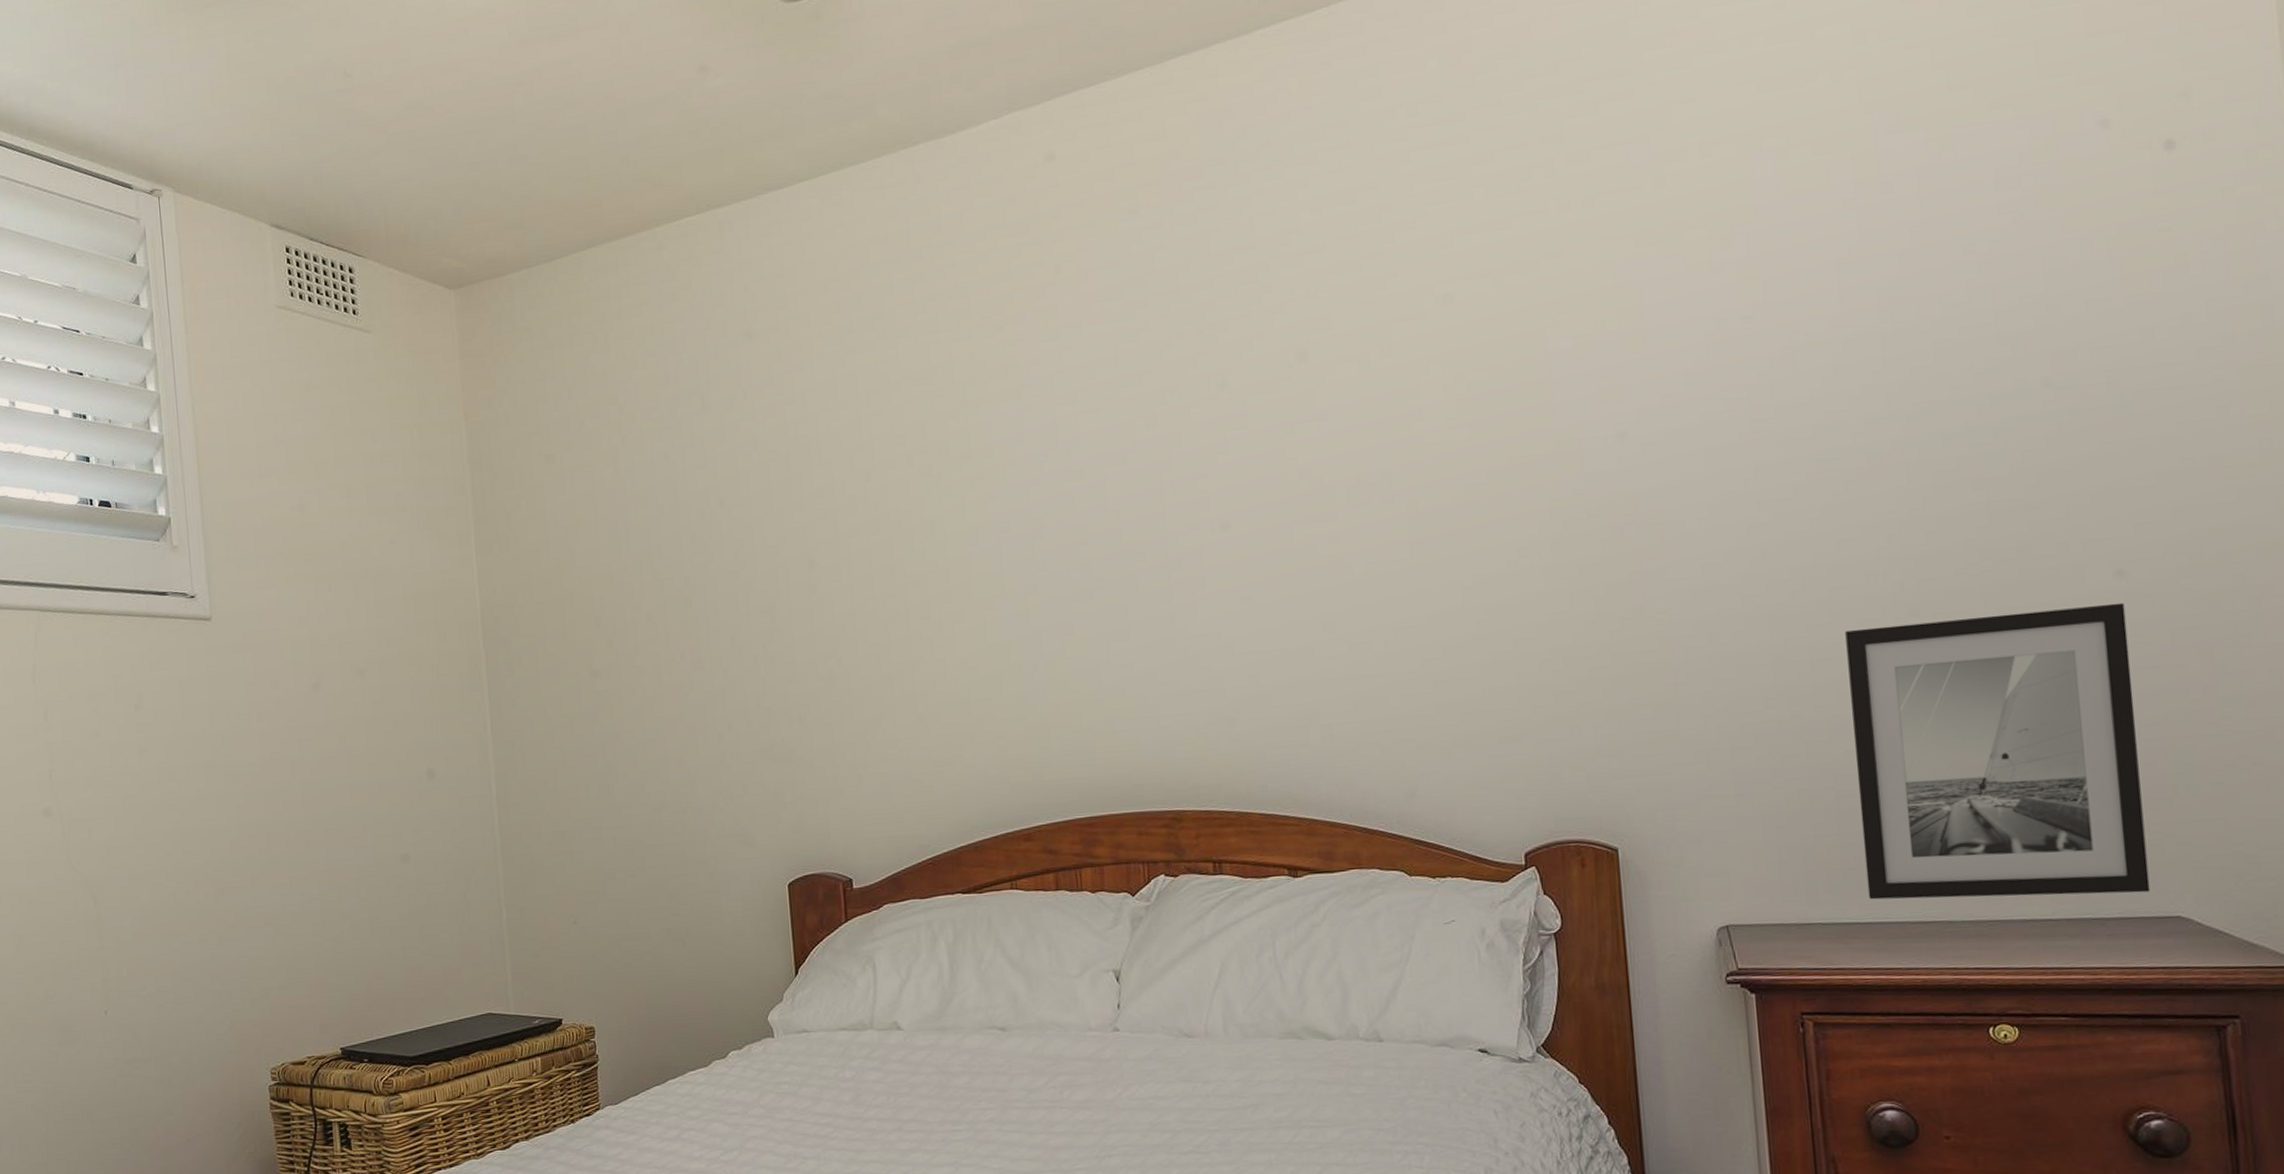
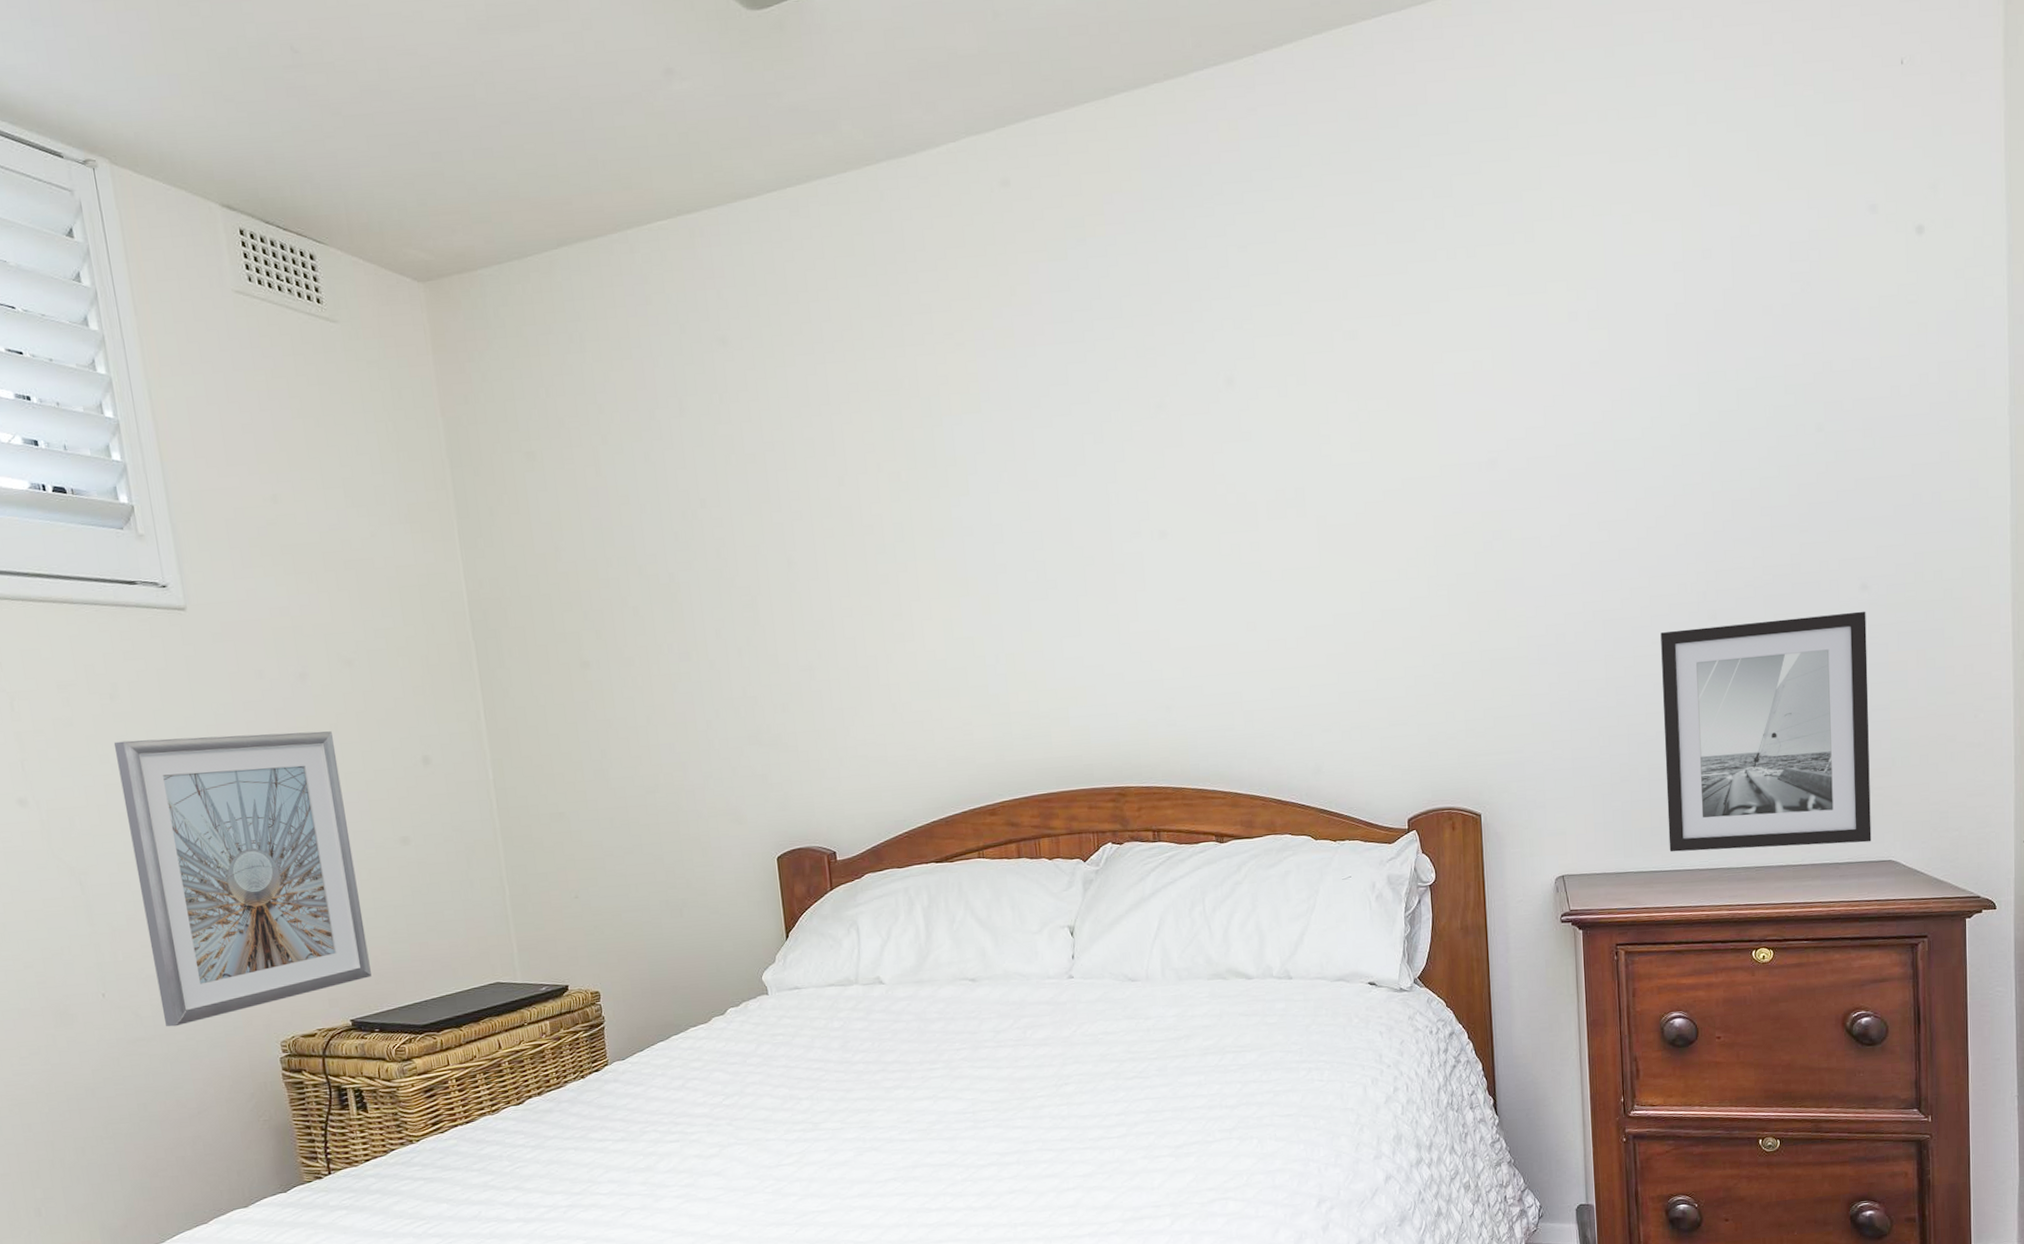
picture frame: none [134,743,364,1049] -> present [113,731,372,1027]

